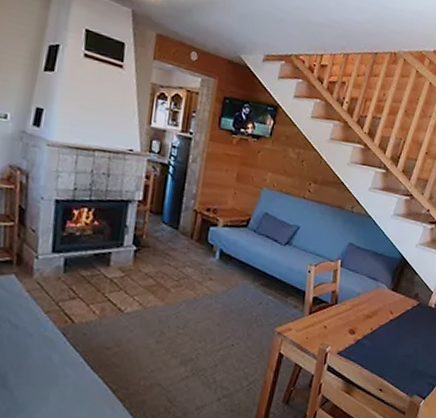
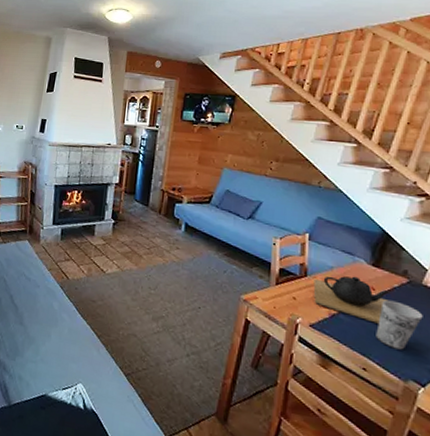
teapot: none [342,301,405,346] -> present [313,276,391,324]
cup: none [391,322,427,368] -> present [376,299,423,350]

